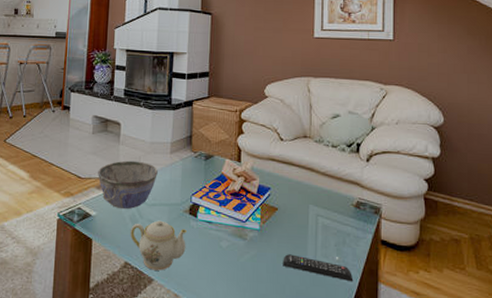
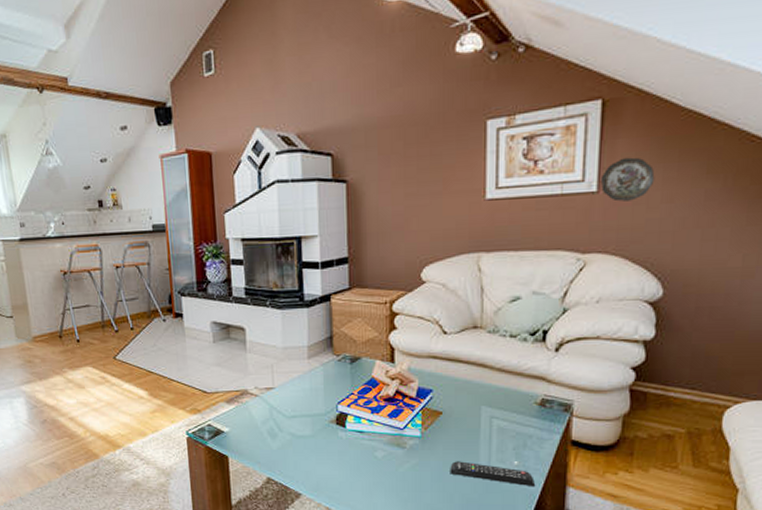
bowl: present [98,160,158,210] -> none [225,370,295,424]
teapot: present [129,220,187,271] -> none [269,433,335,485]
decorative plate: none [396,17,433,49] -> present [601,157,655,202]

